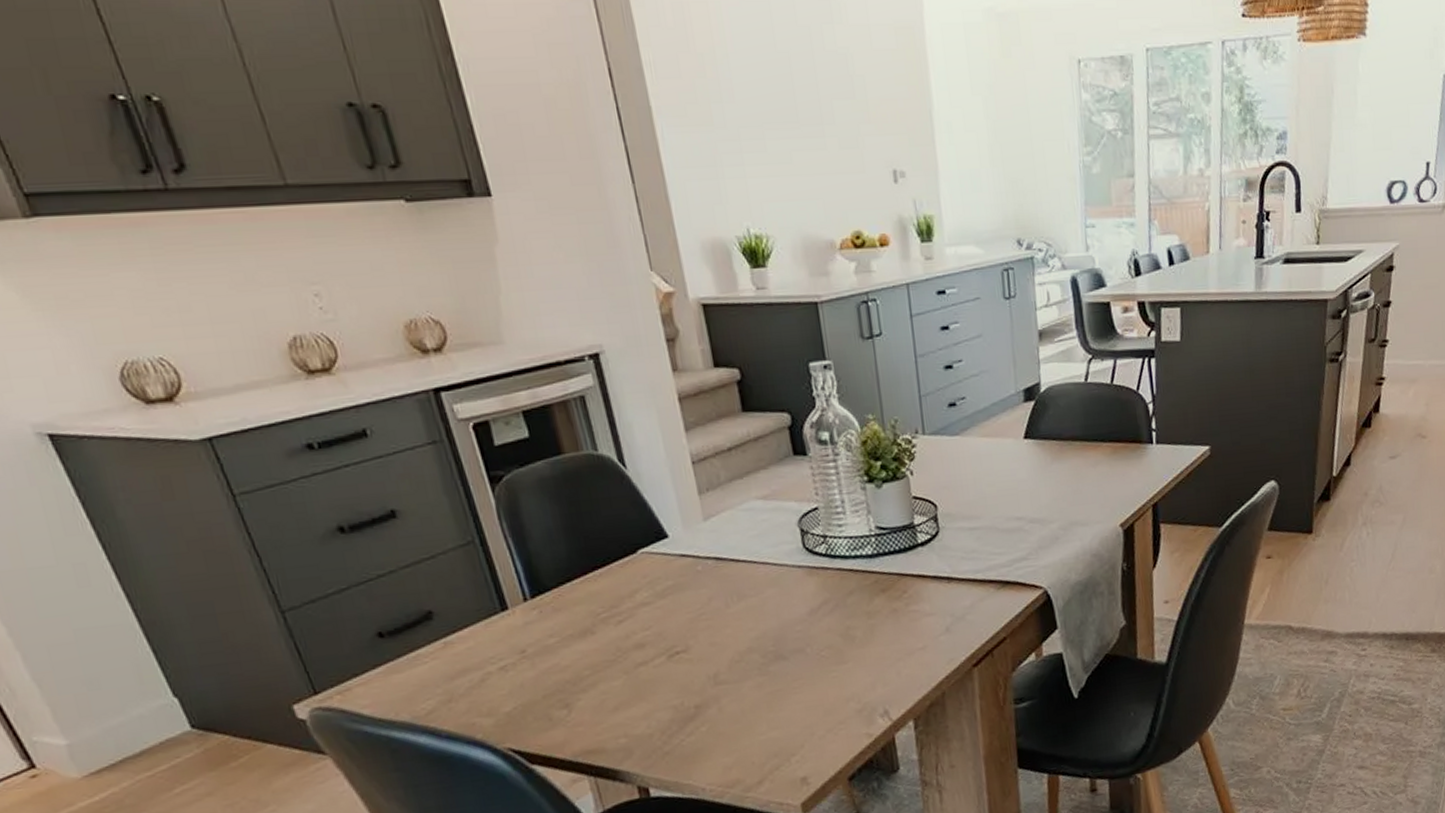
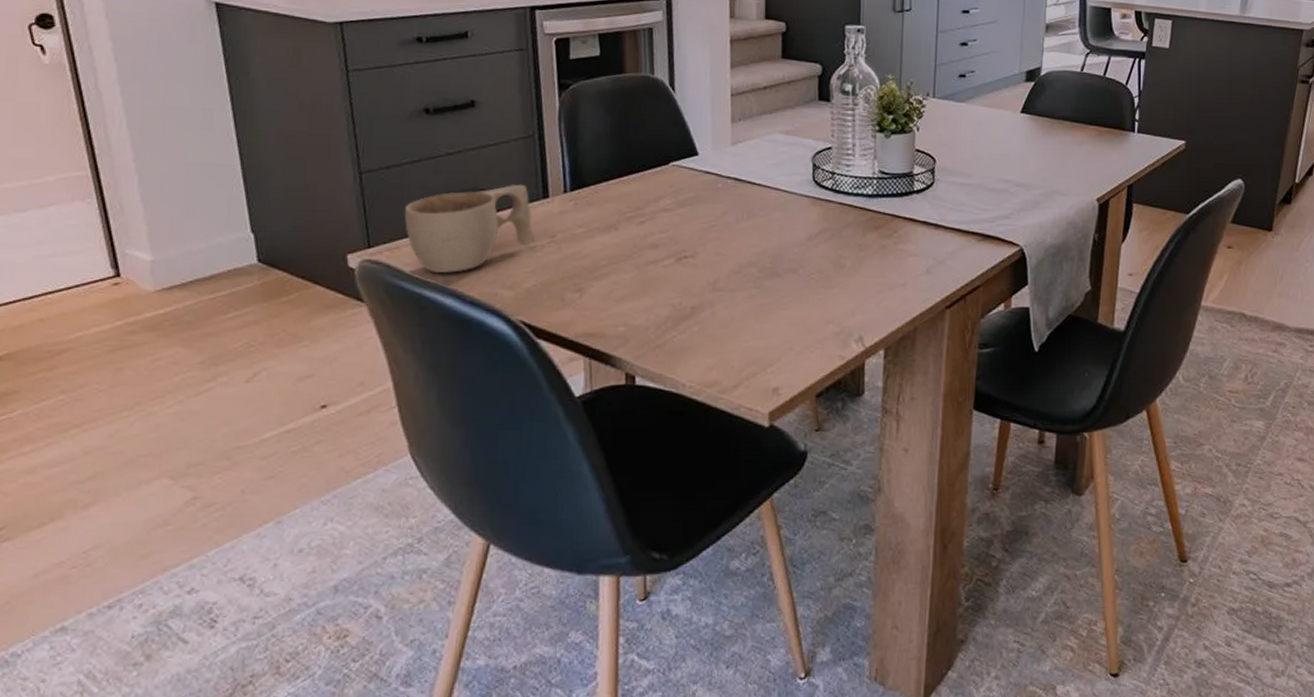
cup: none [344,599,503,711] -> present [404,185,534,273]

